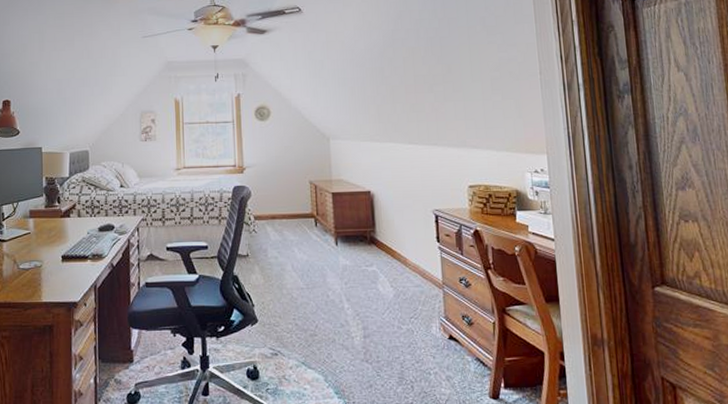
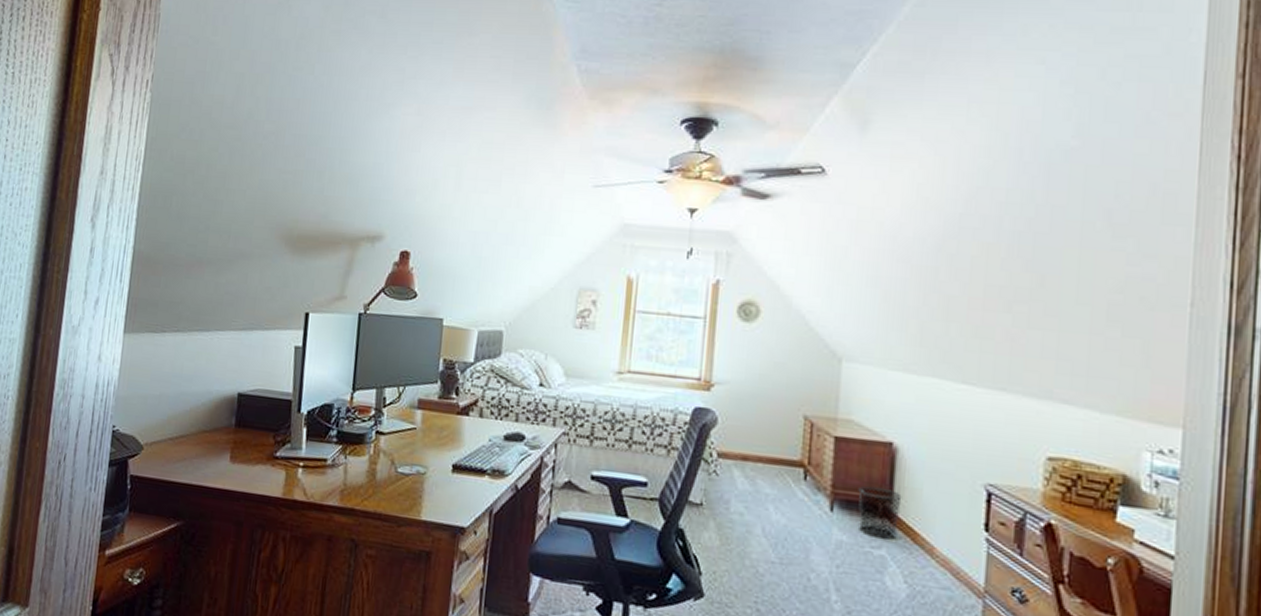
waste bin: none [352,223,382,259] -> present [858,485,902,540]

